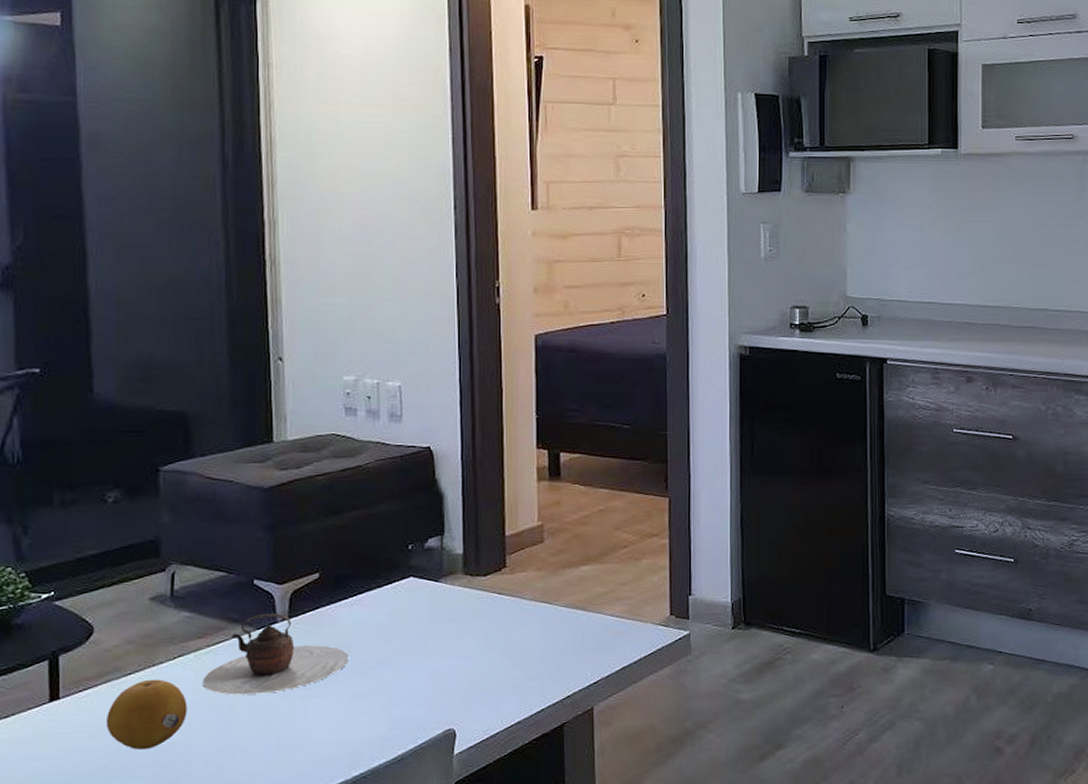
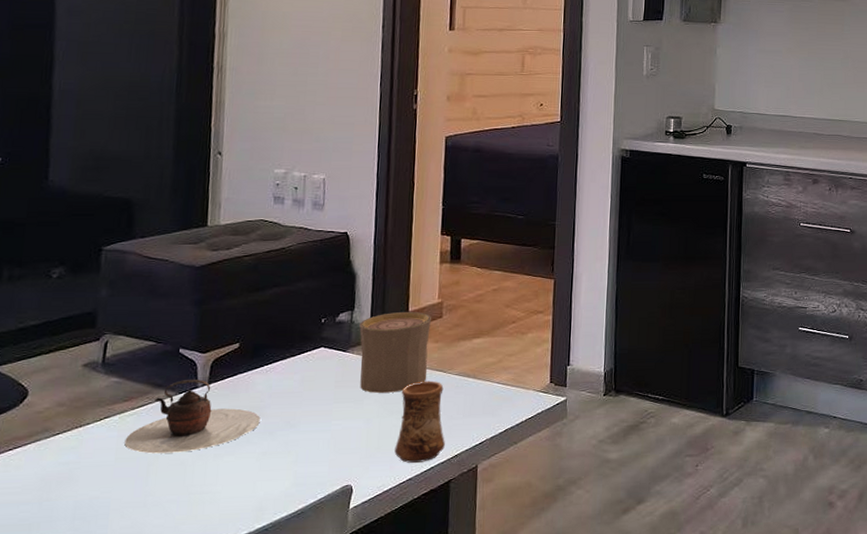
fruit: present [105,679,187,749] -> none [31,439,109,504]
cup: none [451,535,531,627] -> present [359,311,431,393]
cup: none [500,614,555,705] -> present [394,382,445,463]

